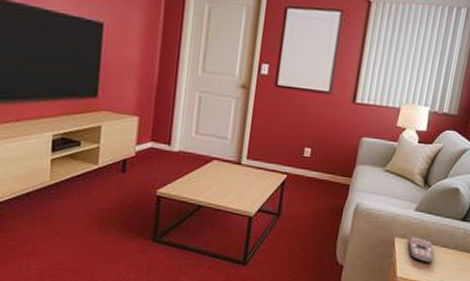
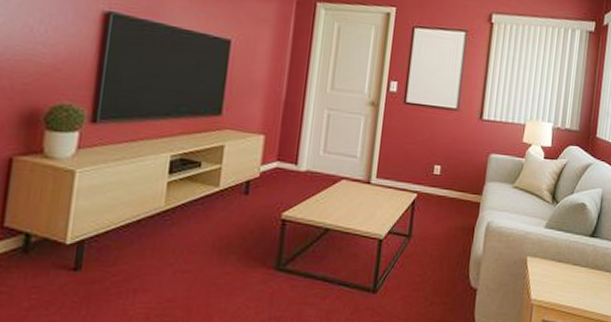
remote control: present [408,236,434,264] -> none [540,255,566,283]

